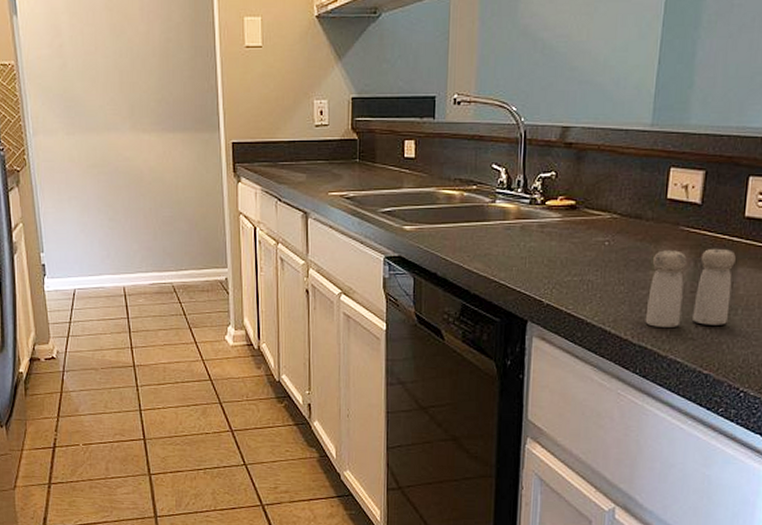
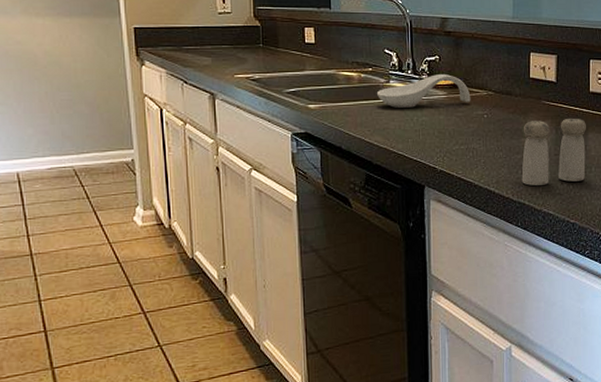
spoon rest: none [479,193,591,231] -> present [376,74,471,108]

